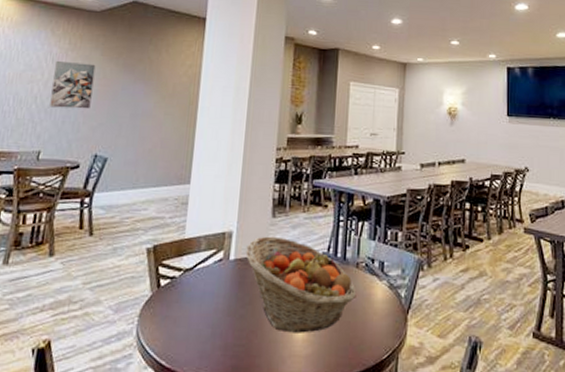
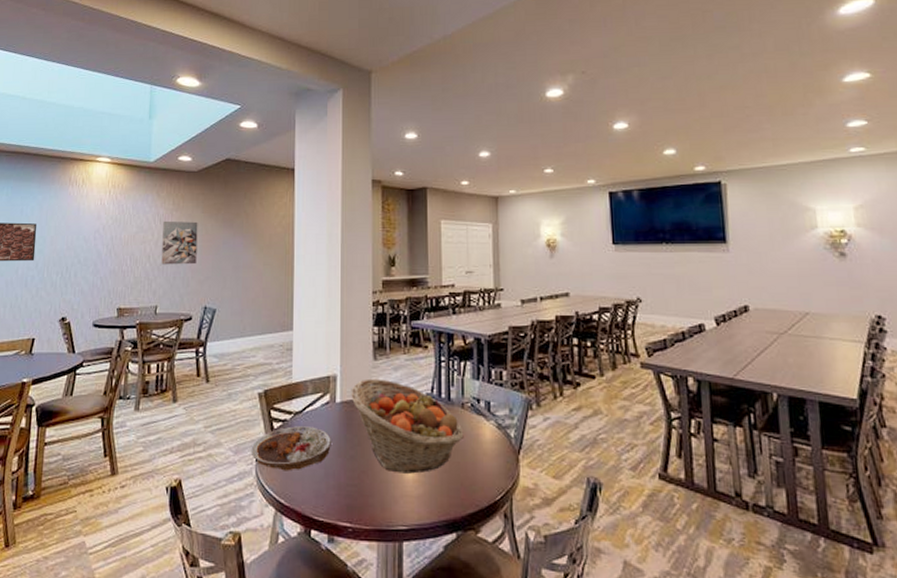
plate: none [132,284,222,331] -> present [250,426,331,471]

